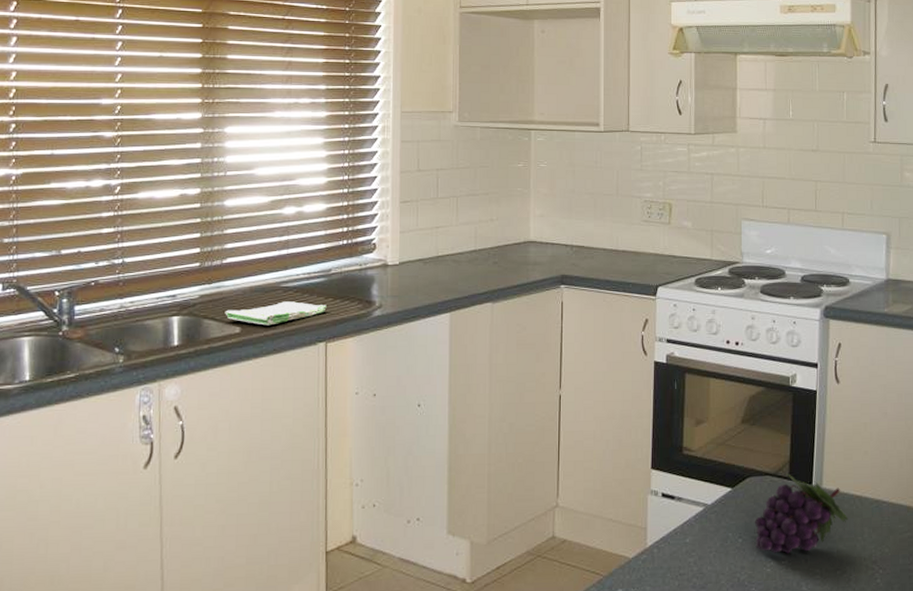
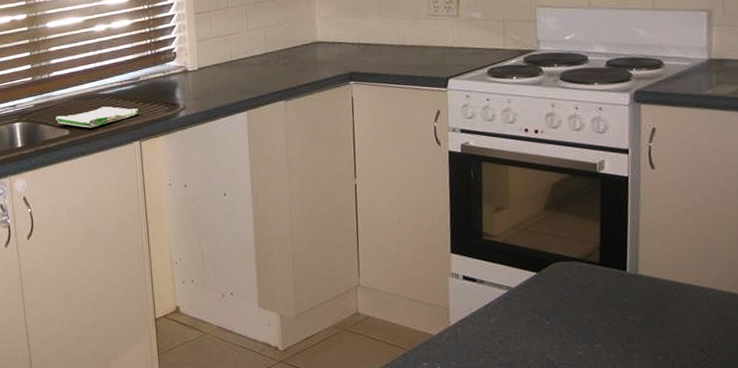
fruit: present [754,474,848,554] -> none [562,260,670,338]

